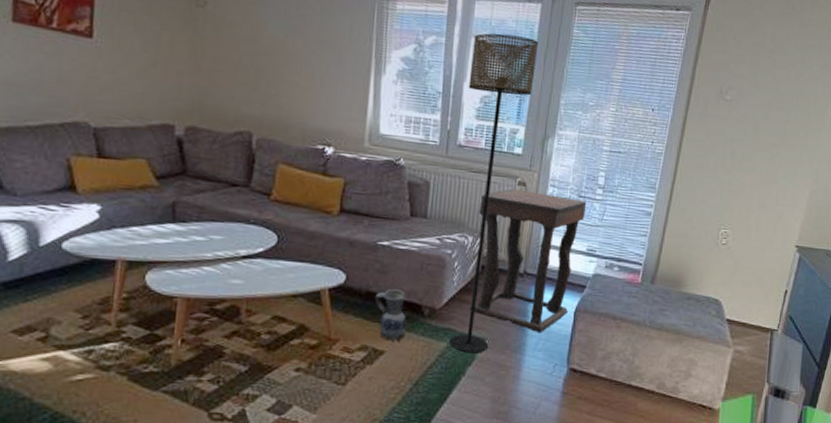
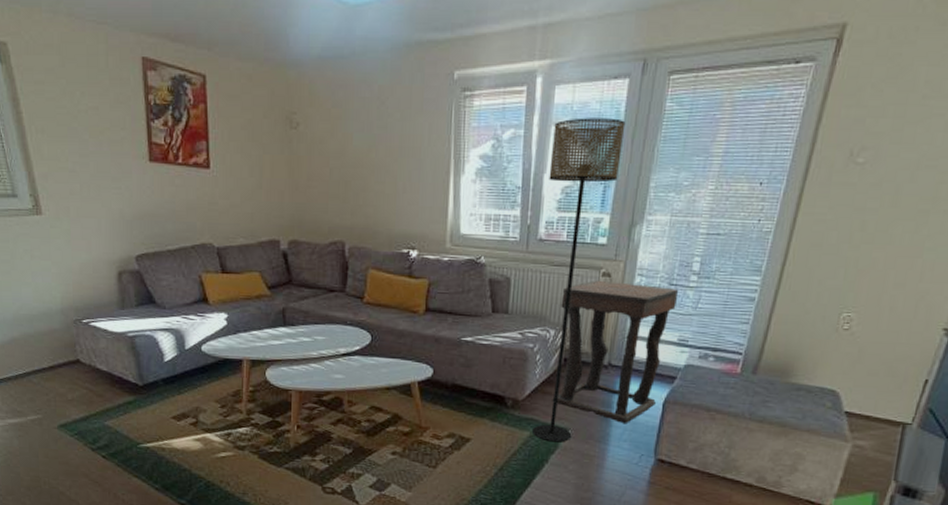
ceramic jug: present [374,289,407,341] -> none [460,382,491,430]

